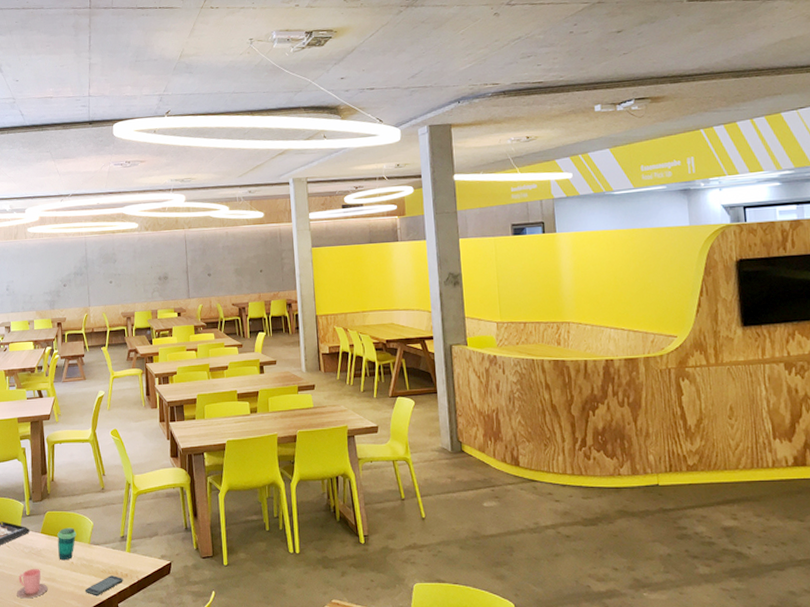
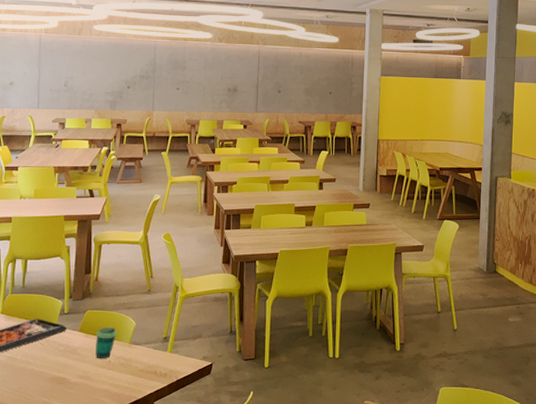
cup: present [17,569,48,599] -> none [47,367,81,396]
smartphone: present [84,576,123,596] -> none [120,375,162,395]

